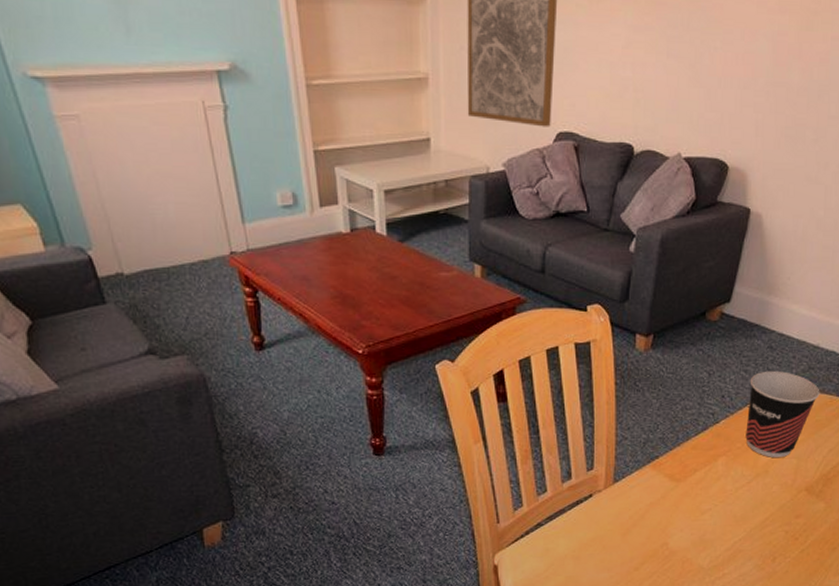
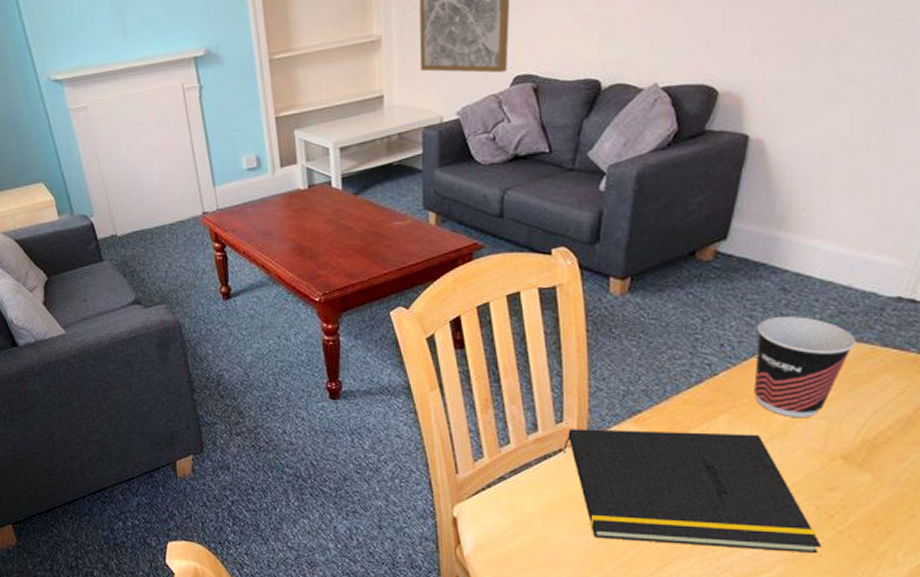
notepad: none [593,473,789,574] -> present [563,429,822,554]

